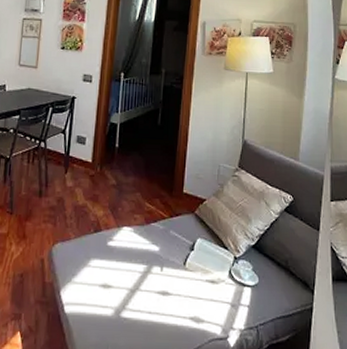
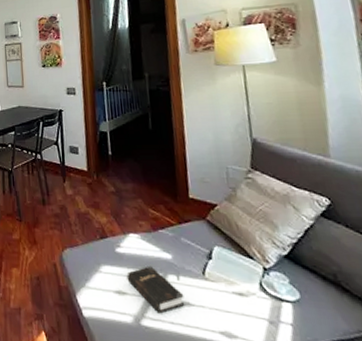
hardback book: none [115,258,164,305] -> present [128,265,185,314]

